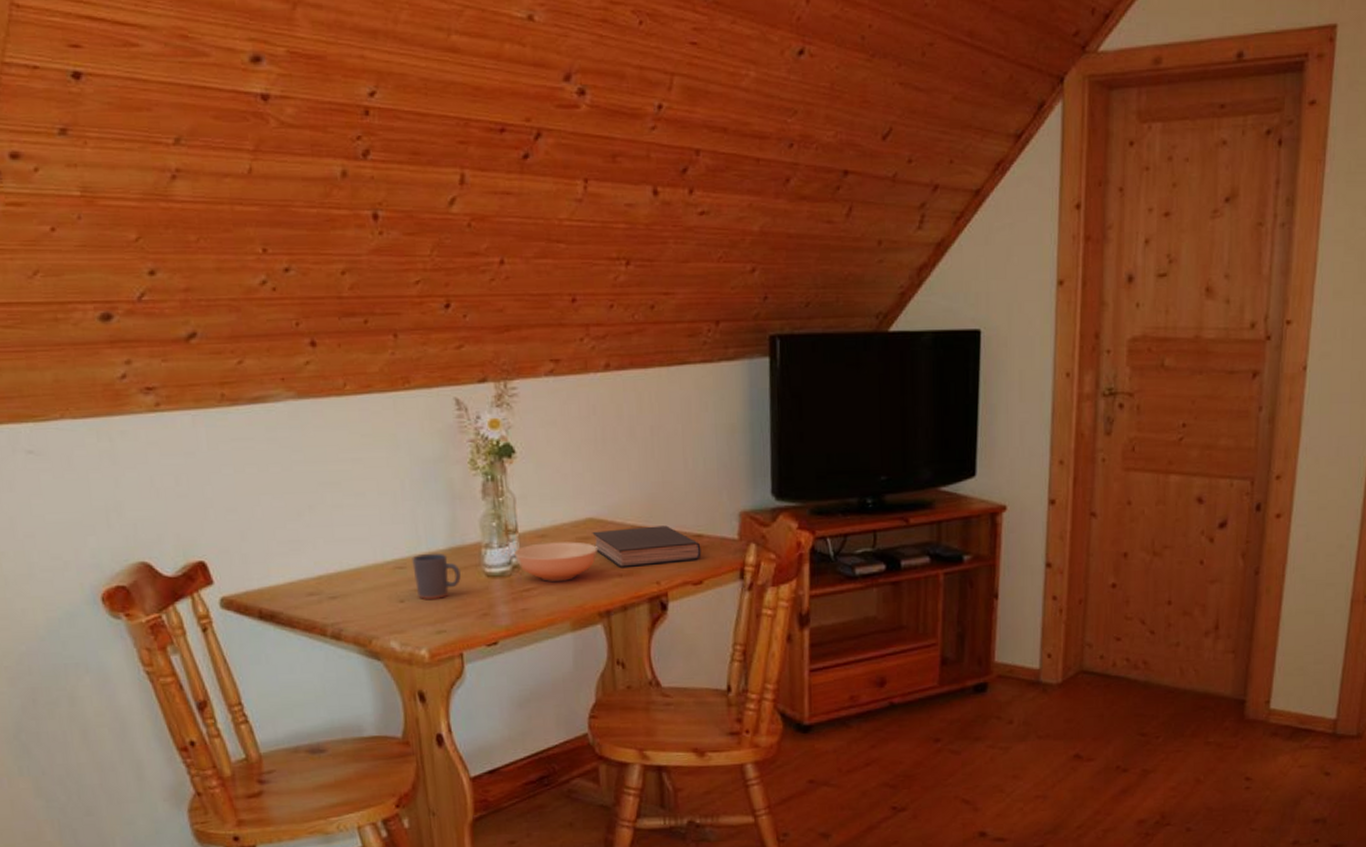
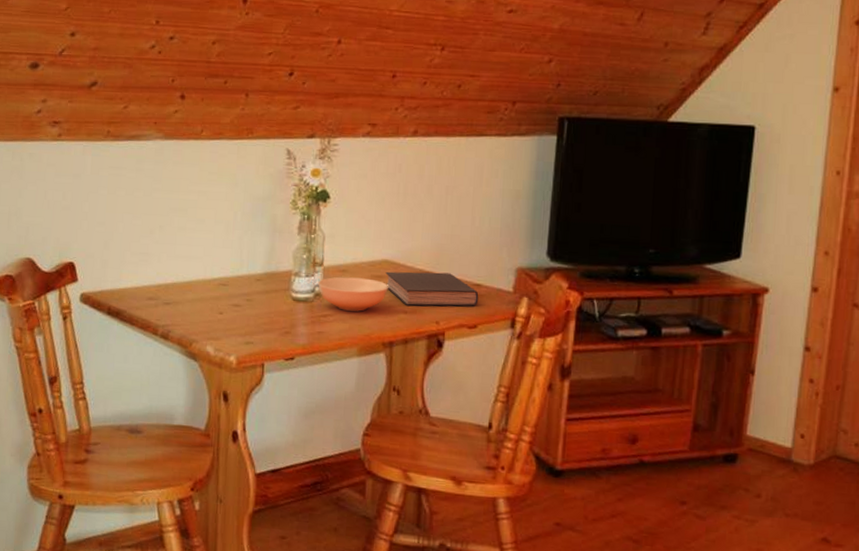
mug: present [412,553,461,599] -> none [233,275,272,315]

